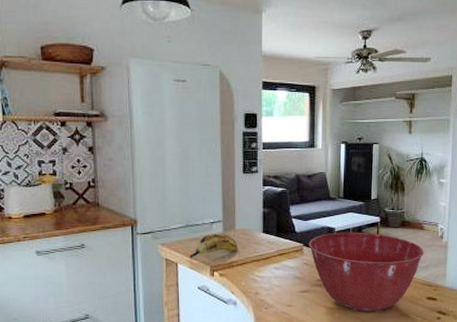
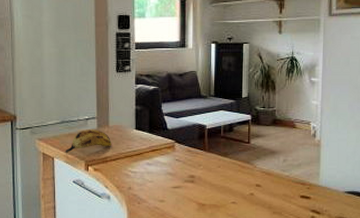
mixing bowl: present [309,232,424,313] -> none [181,129,296,210]

